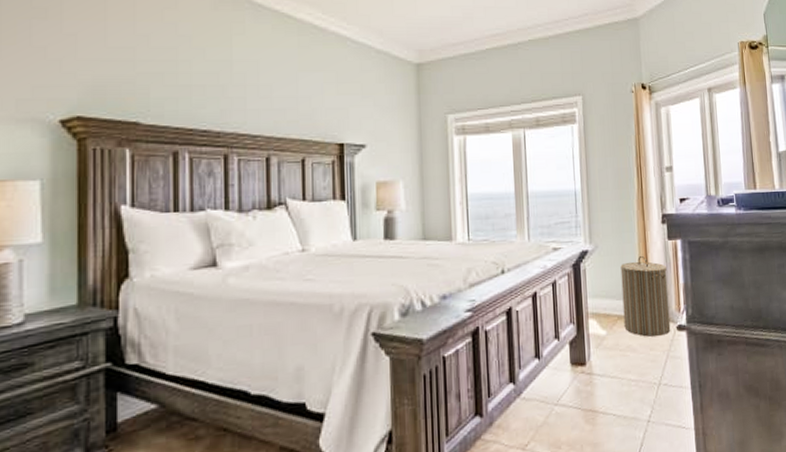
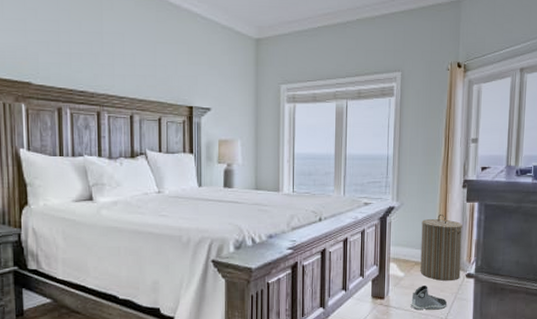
sneaker: none [616,343,660,376] -> present [410,285,448,310]

